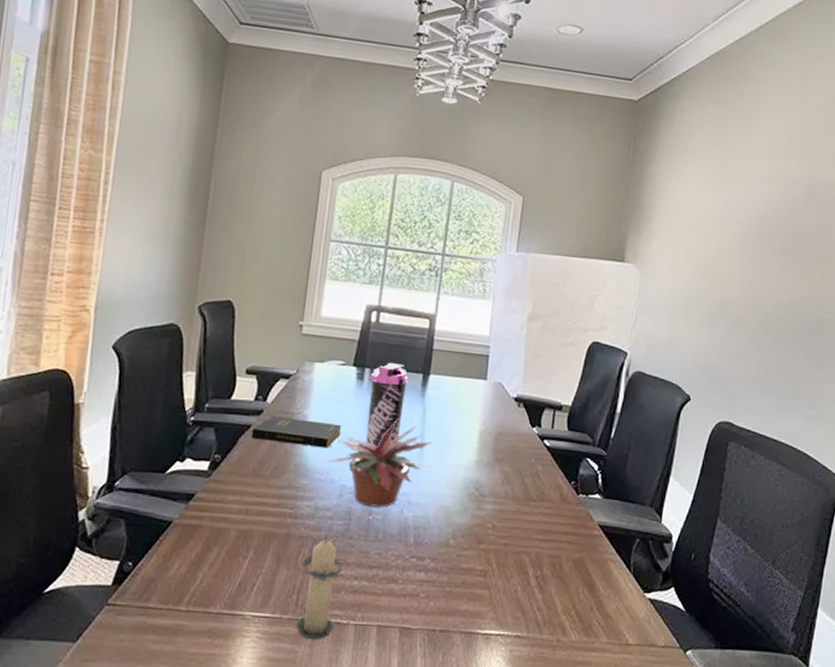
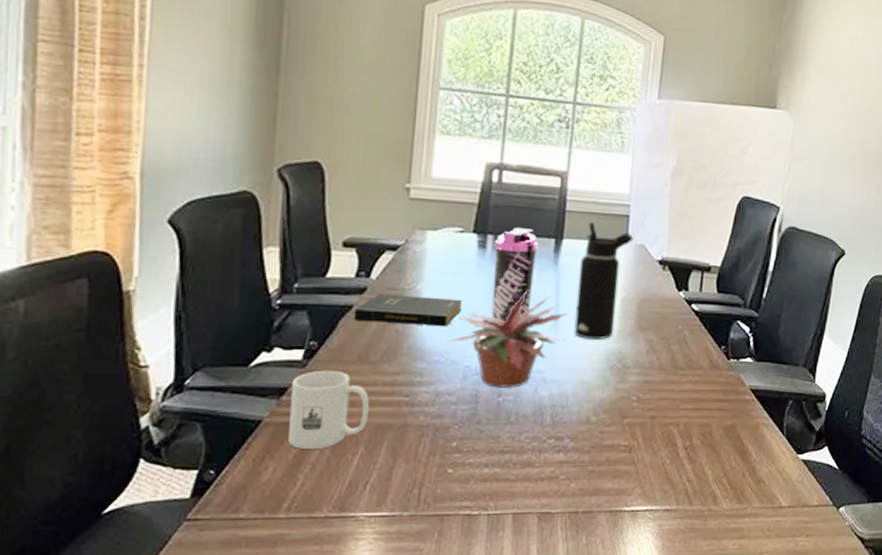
mug: none [192,480,260,551] -> present [288,370,370,449]
candle: present [295,534,343,640] -> none [418,421,471,536]
water bottle: none [437,360,492,468] -> present [574,222,634,339]

